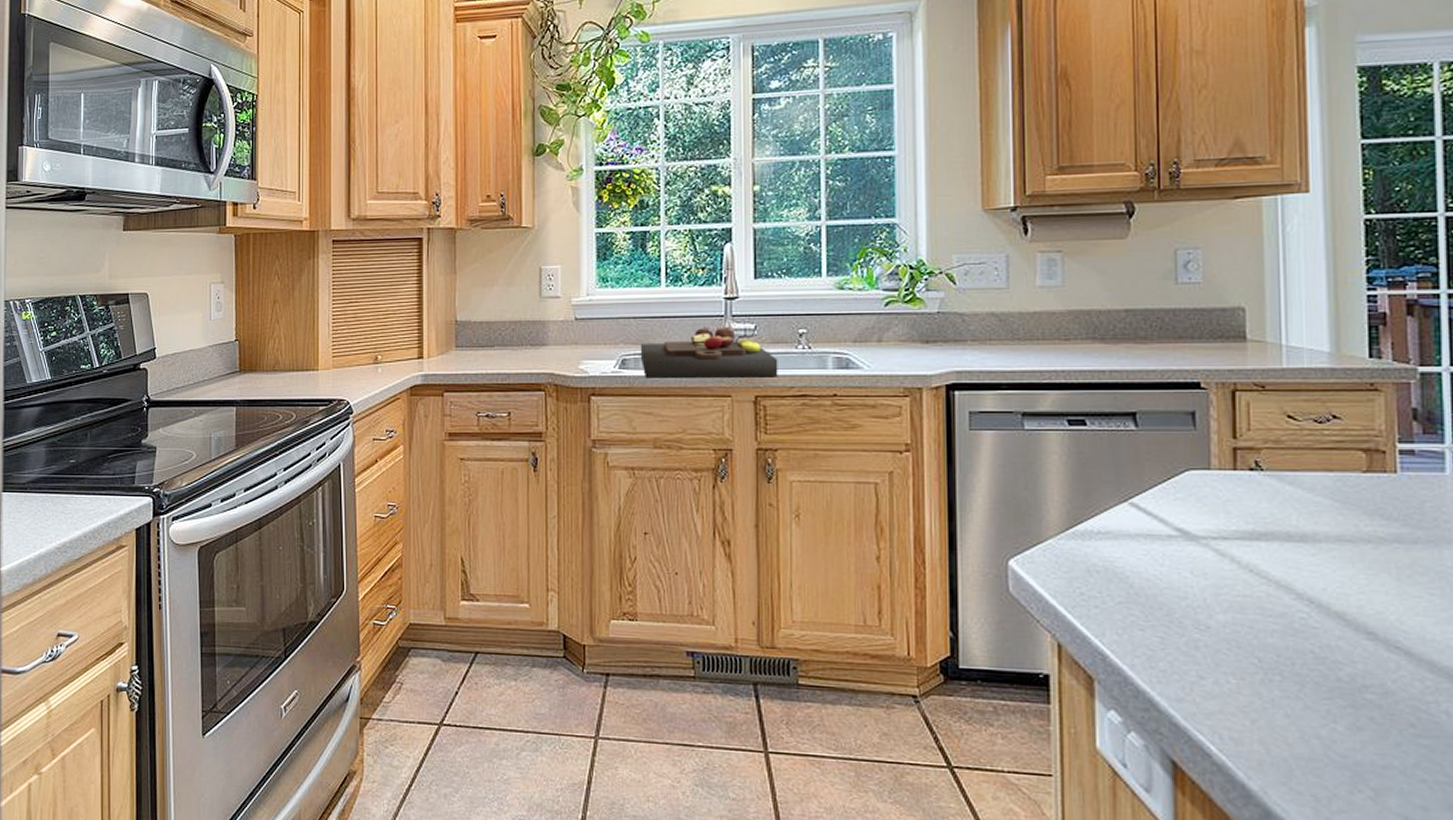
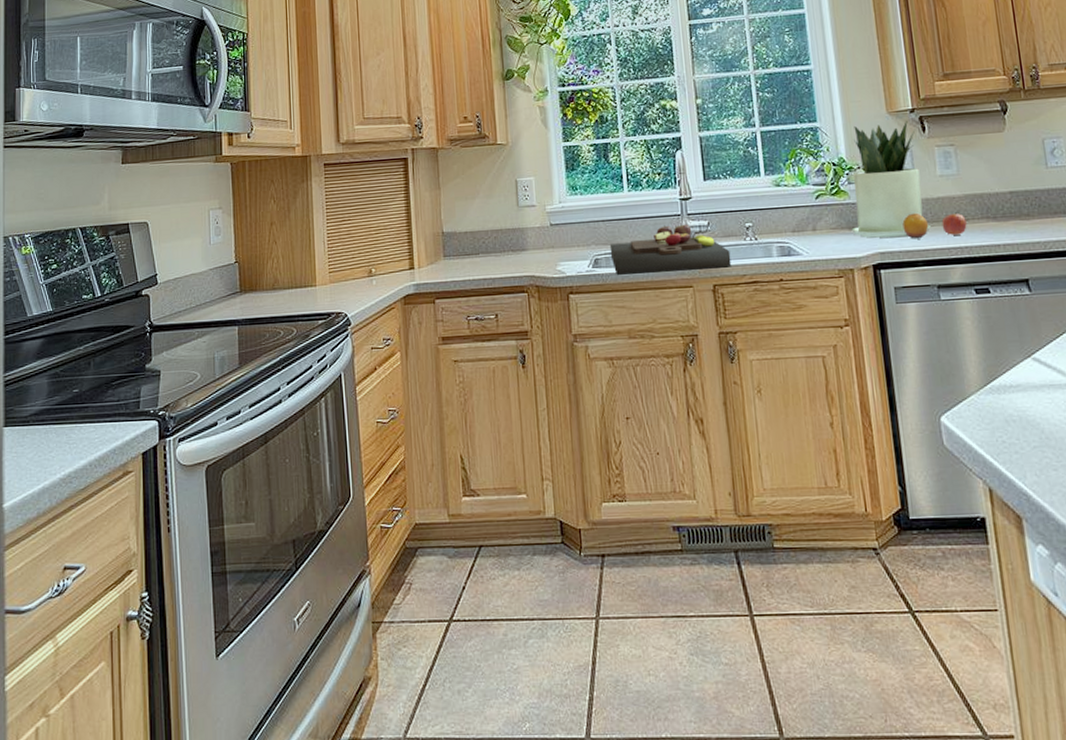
planter: none [922,221,1023,354] -> present [850,121,932,238]
fruit: none [987,328,1019,358] -> present [902,212,929,239]
fruit: none [1036,329,1067,356] -> present [941,211,967,235]

